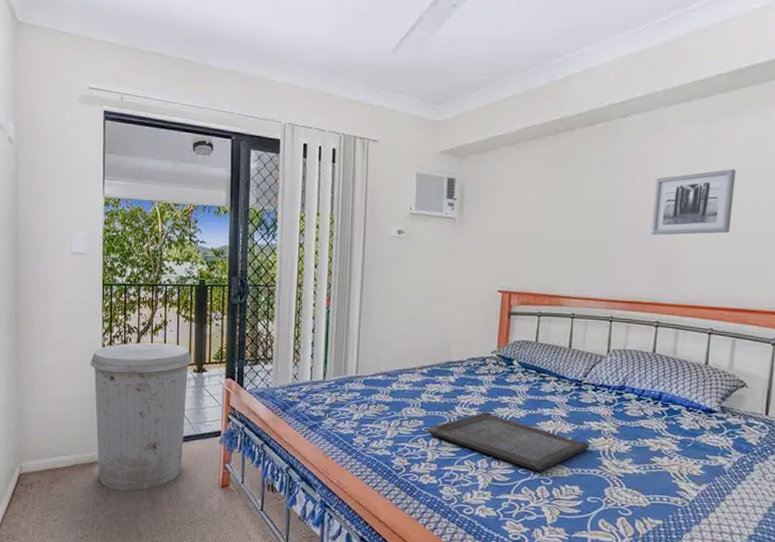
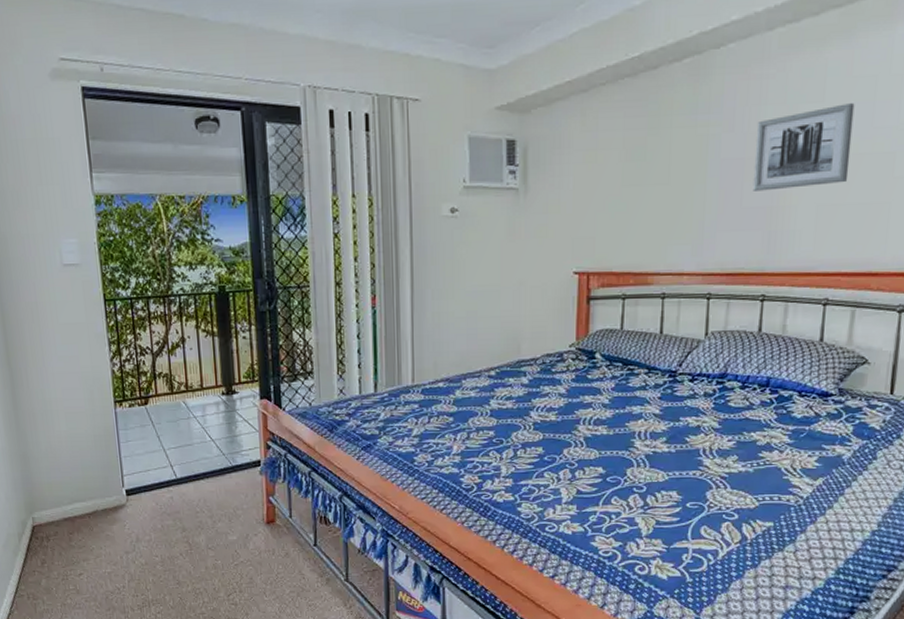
trash can: present [90,342,193,491] -> none [99,363,220,535]
serving tray: present [427,412,589,472] -> none [499,415,687,478]

